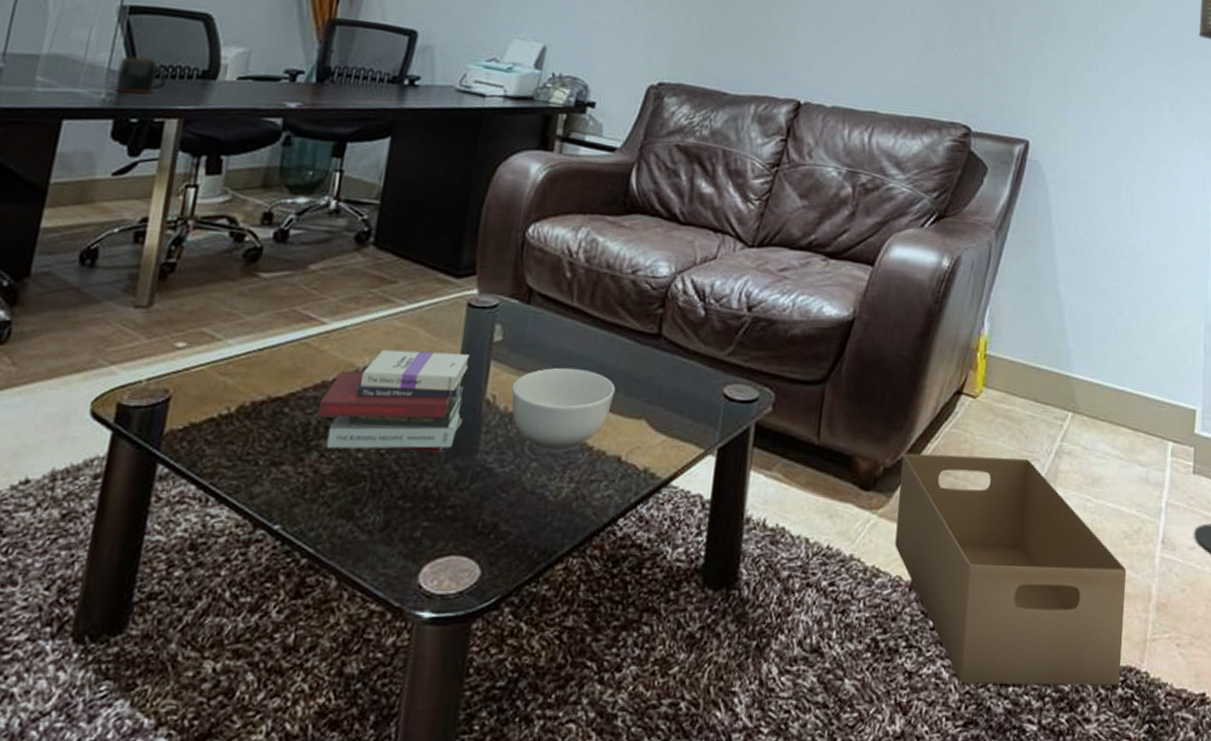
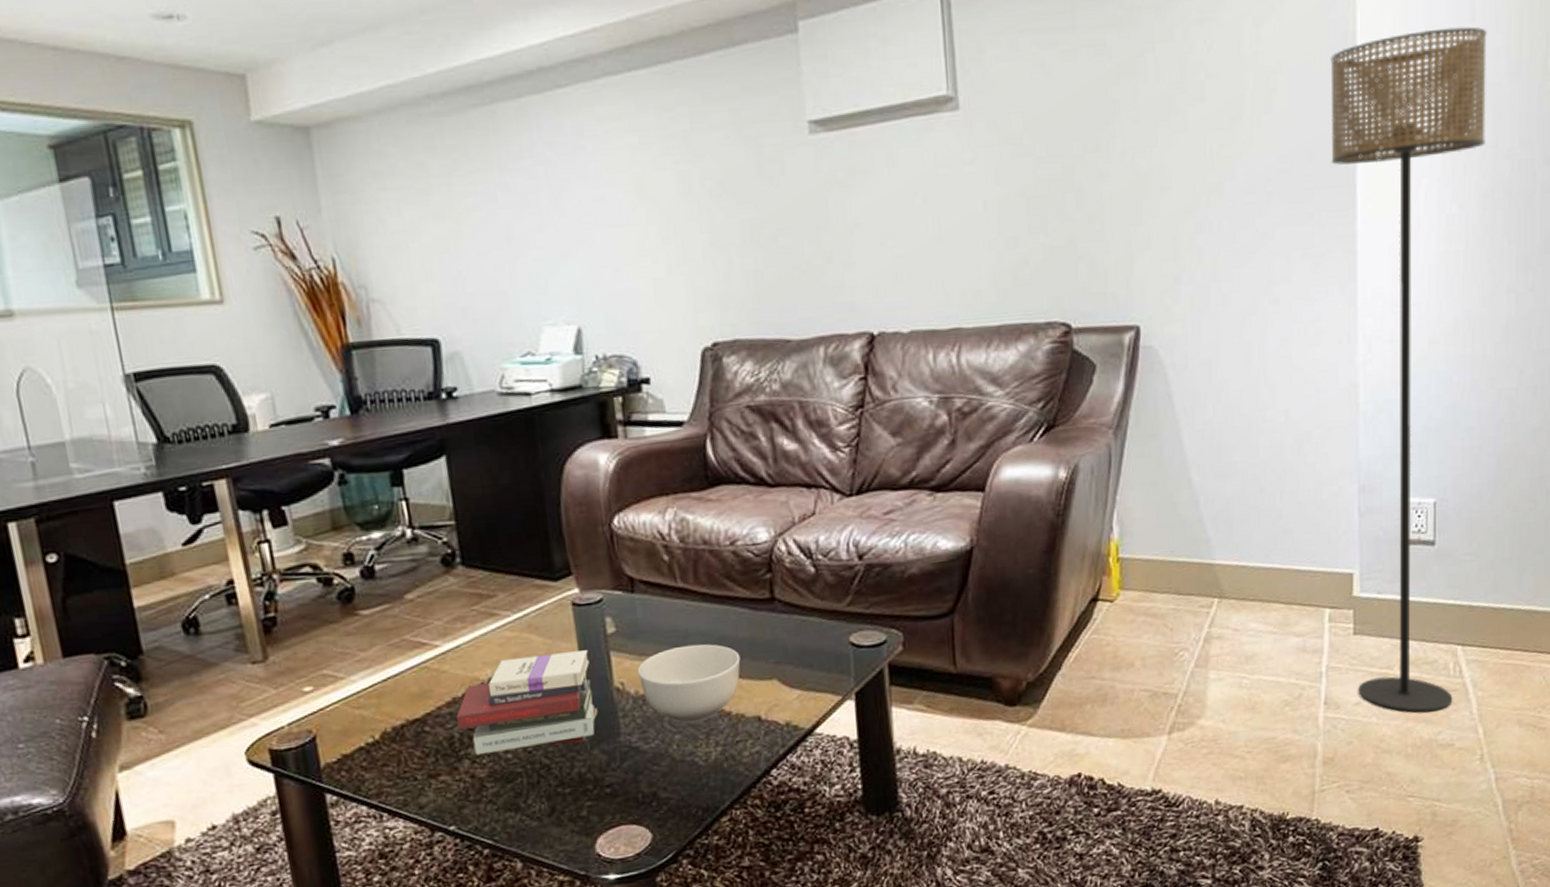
mug: present [114,56,168,94] -> none [145,423,201,464]
storage basket: present [895,453,1127,686] -> none [1045,650,1291,856]

